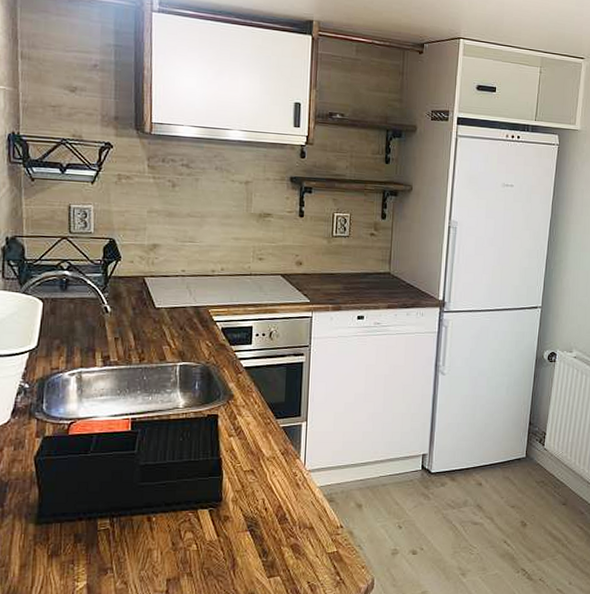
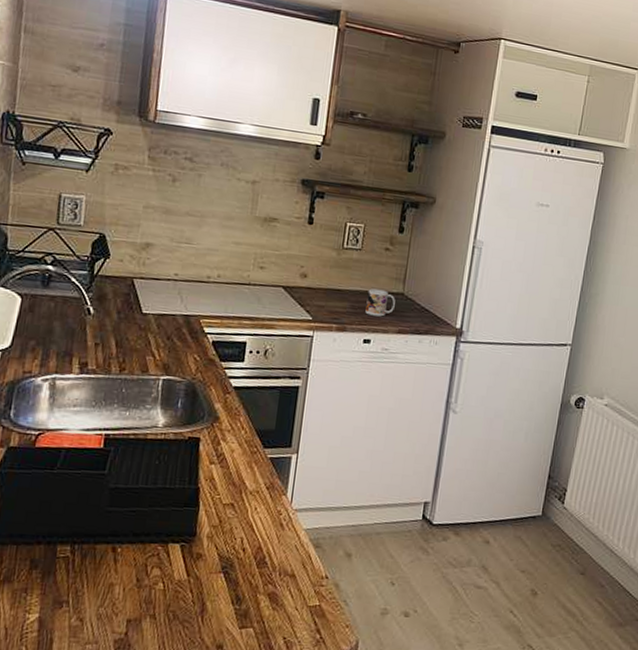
mug: none [357,270,383,295] -> present [365,288,395,317]

